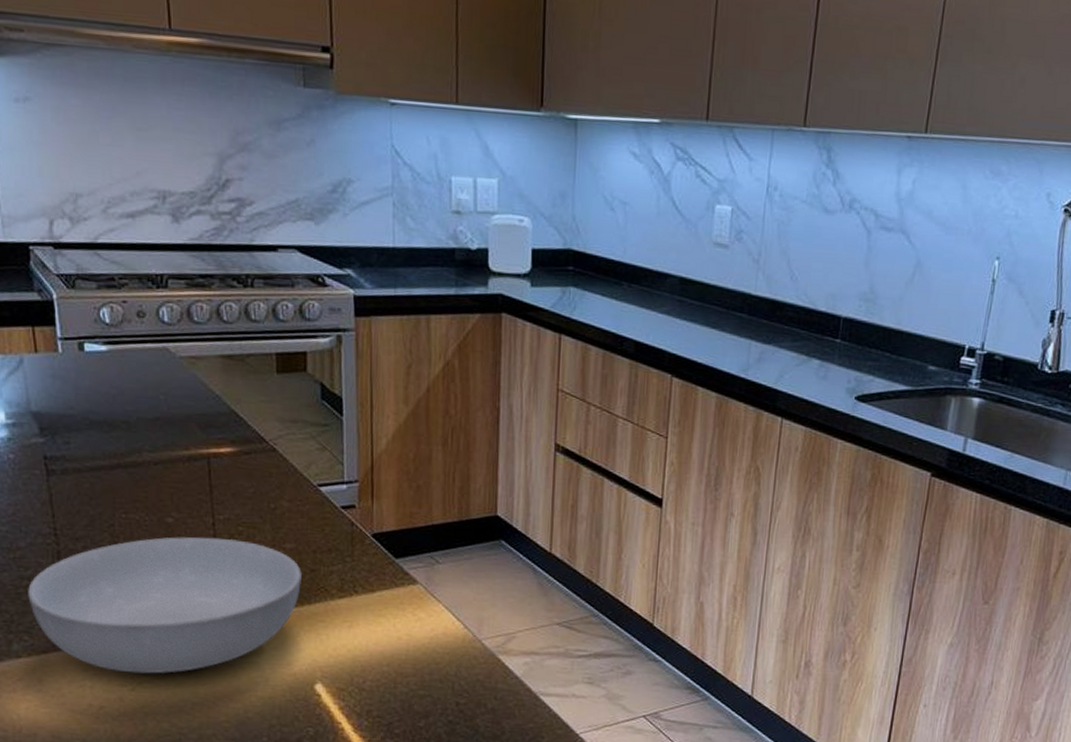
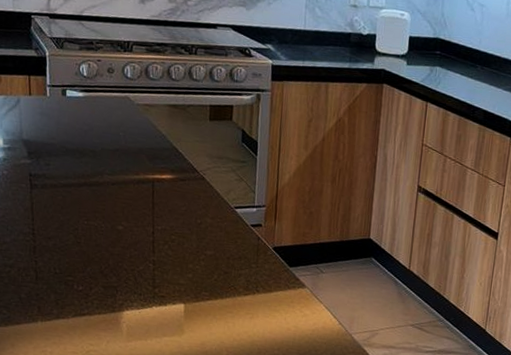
serving bowl: present [28,537,302,674] -> none [9,241,217,346]

